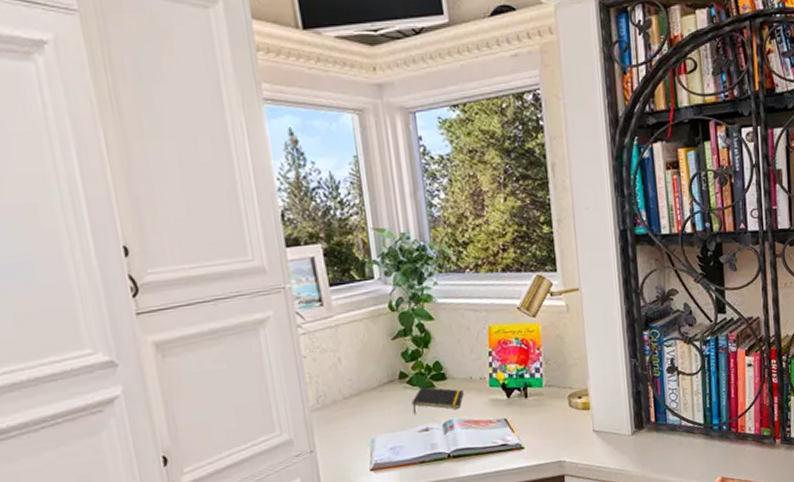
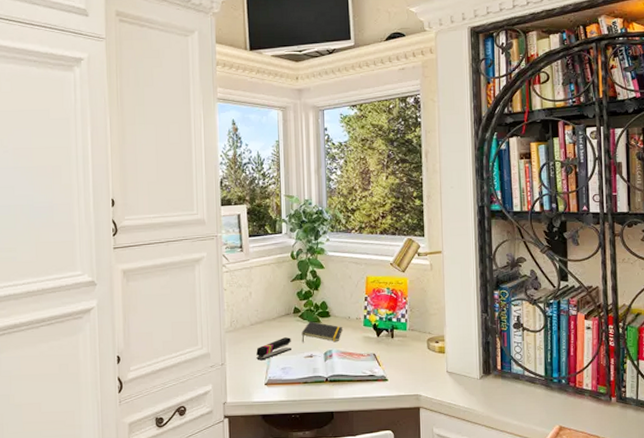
stapler: none [354,409,401,442] -> present [256,337,291,361]

